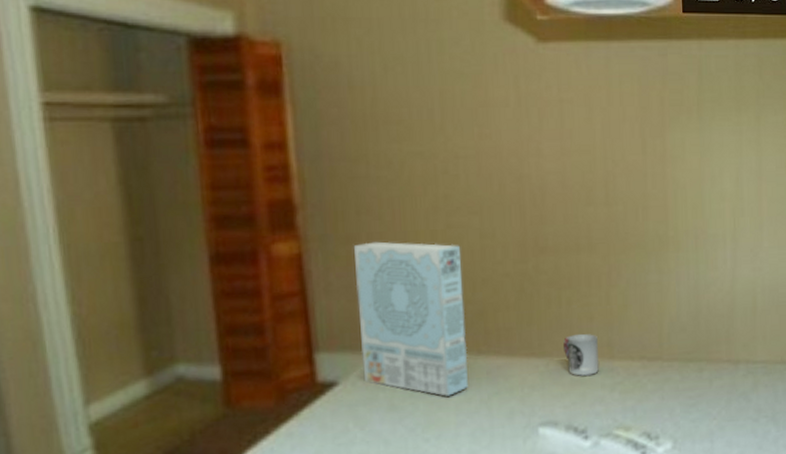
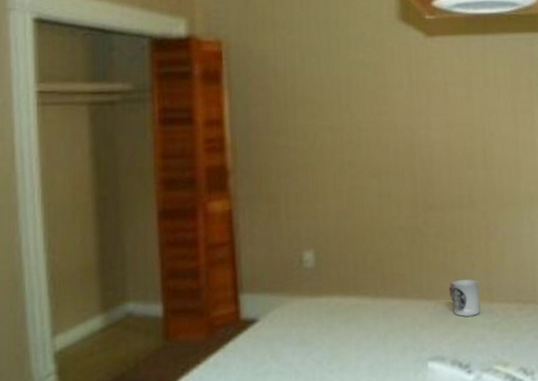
cereal box: present [353,241,468,396] -> none [273,200,368,333]

